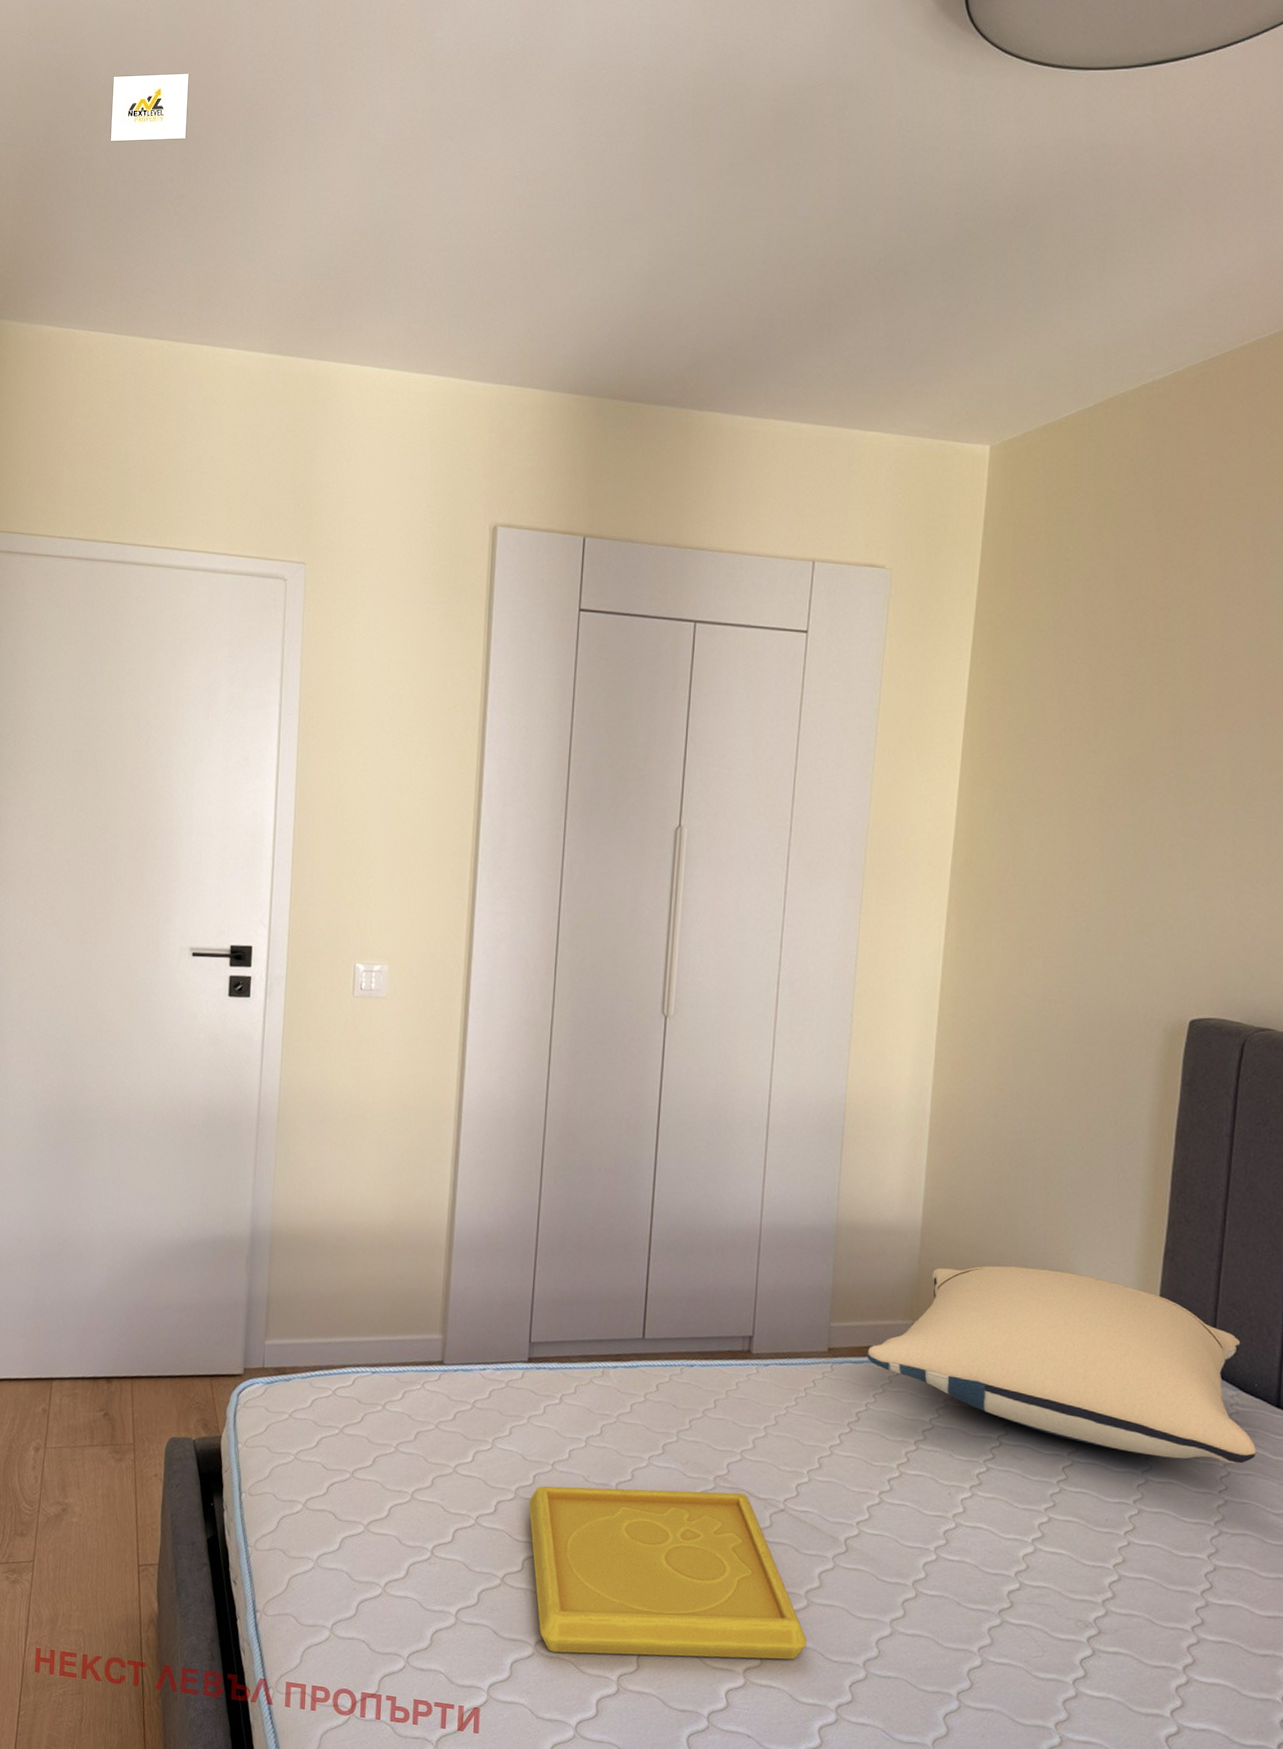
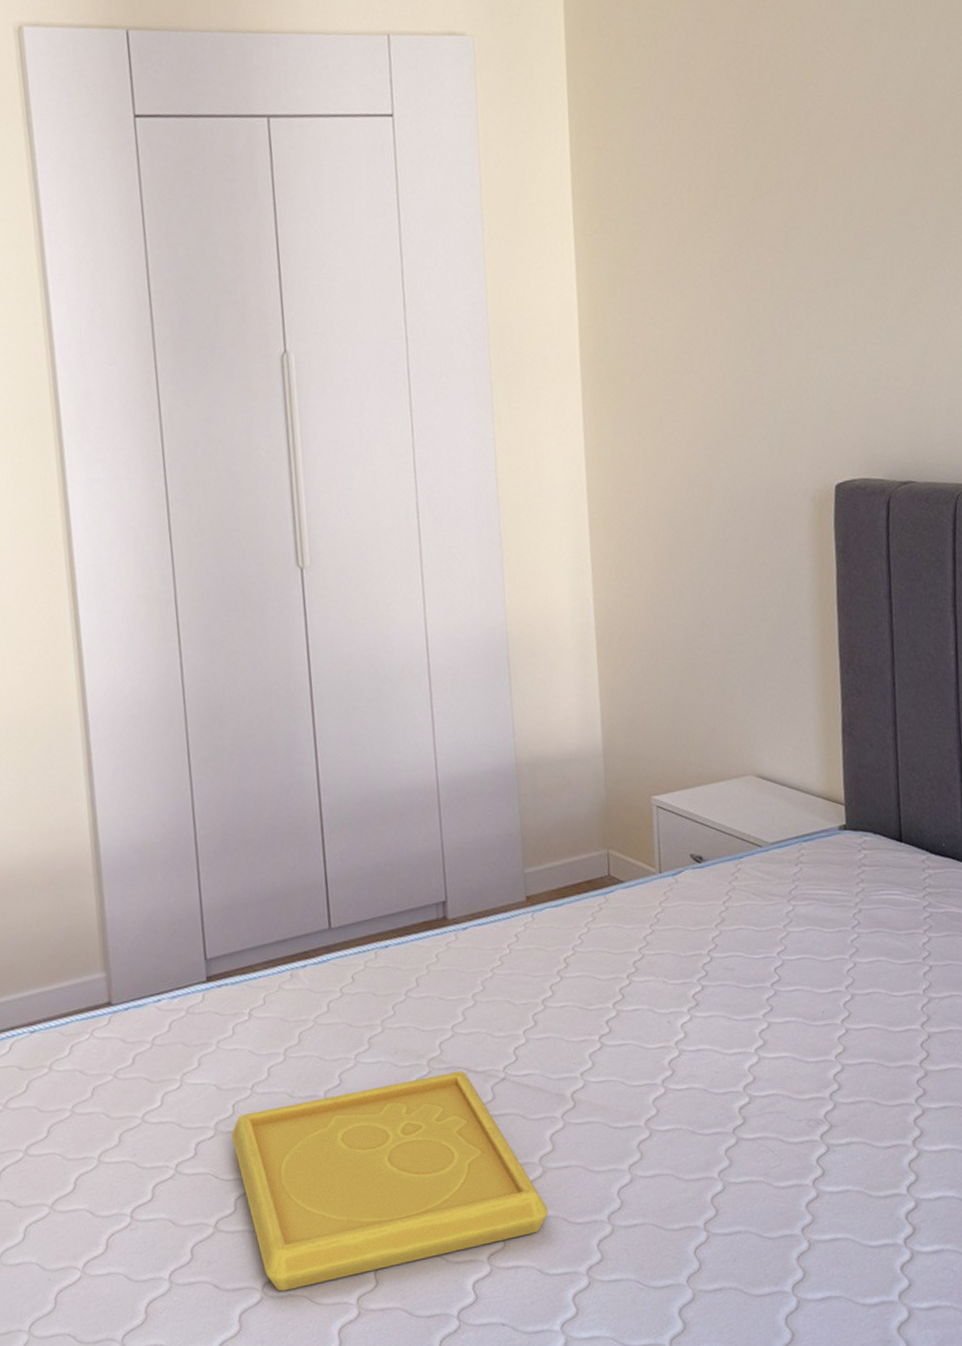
pillow: present [867,1265,1256,1464] -> none [566,767,952,940]

